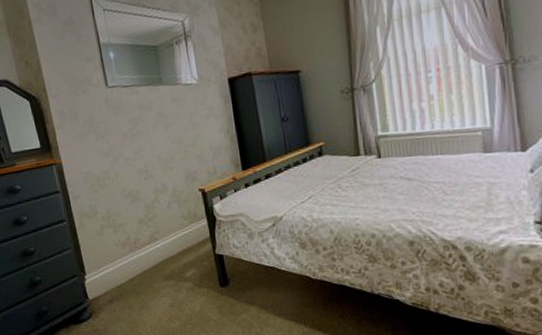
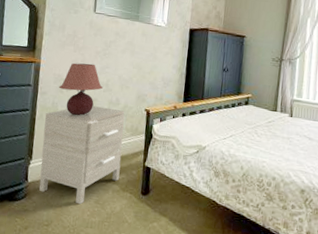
nightstand: none [85,196,190,312] -> present [39,106,125,205]
table lamp: none [91,150,142,215] -> present [58,63,103,116]

